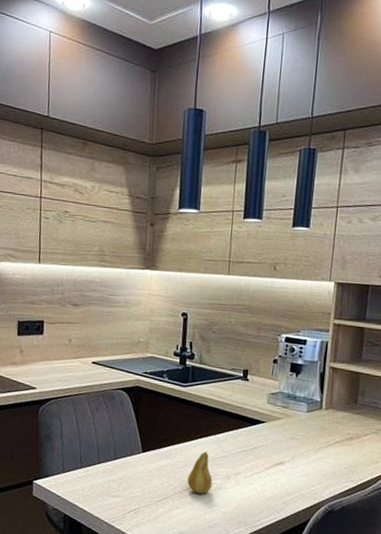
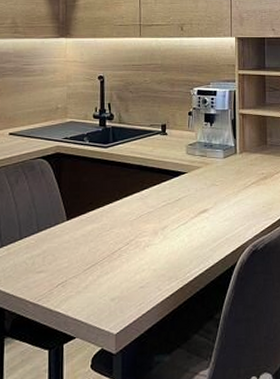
fruit: present [187,451,212,494] -> none [115,210,140,255]

